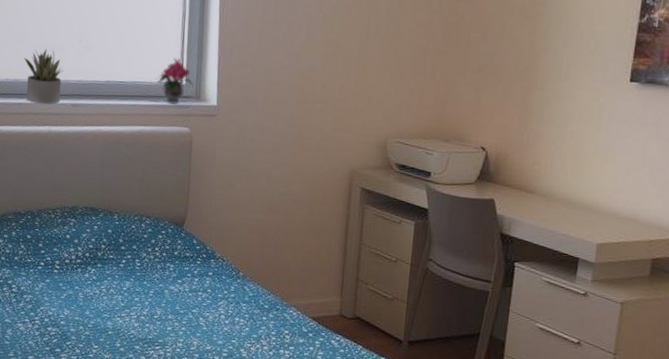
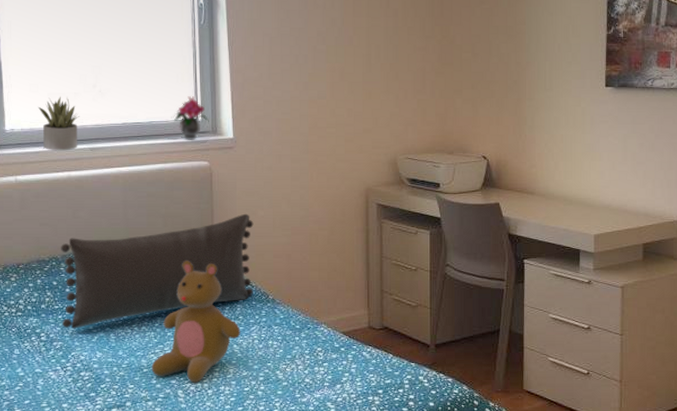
pillow: none [33,185,230,284] -> present [61,213,254,329]
teddy bear: none [116,227,208,351] -> present [151,261,241,383]

